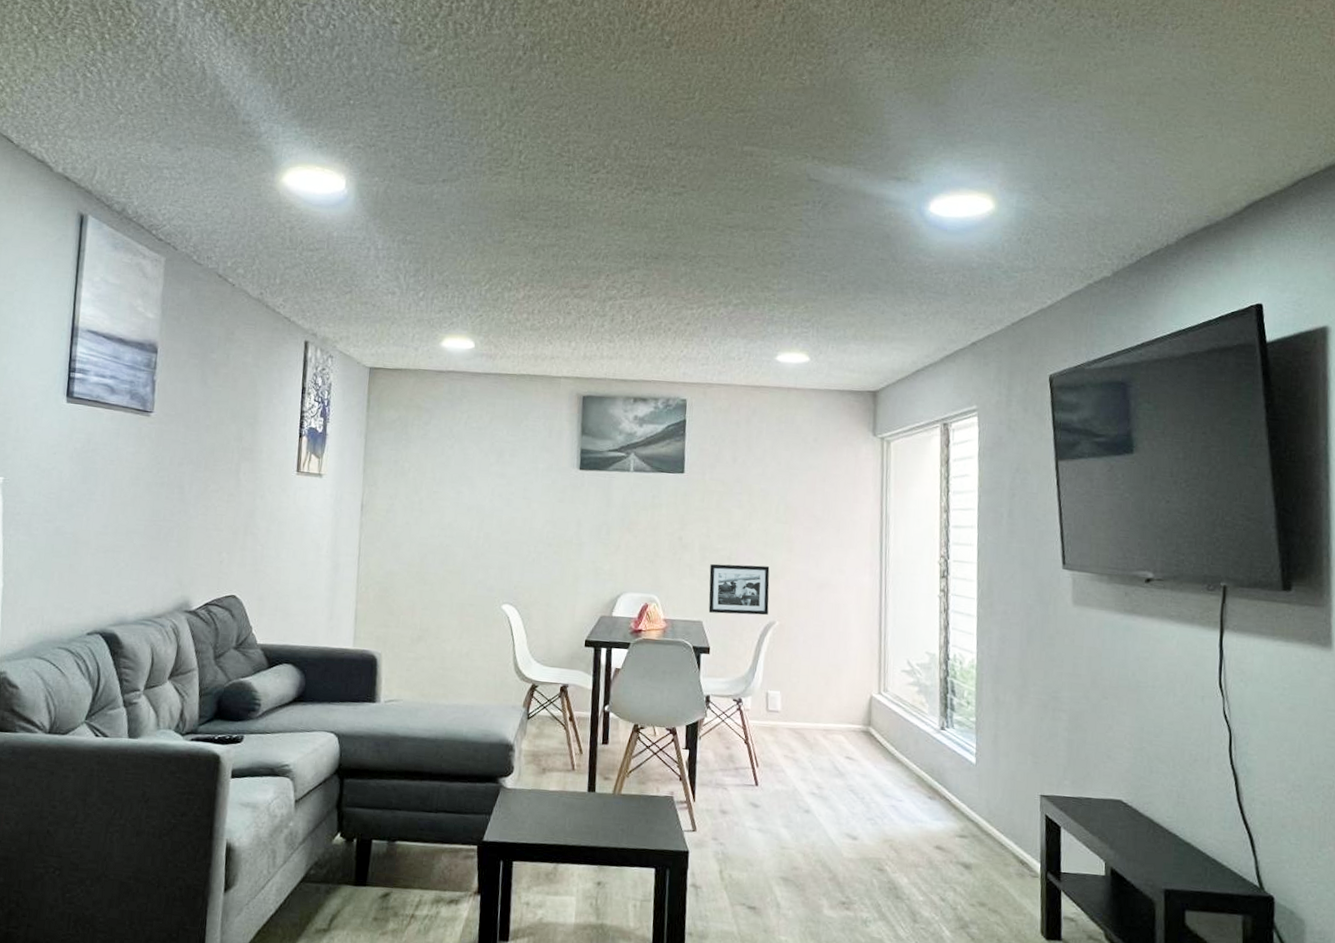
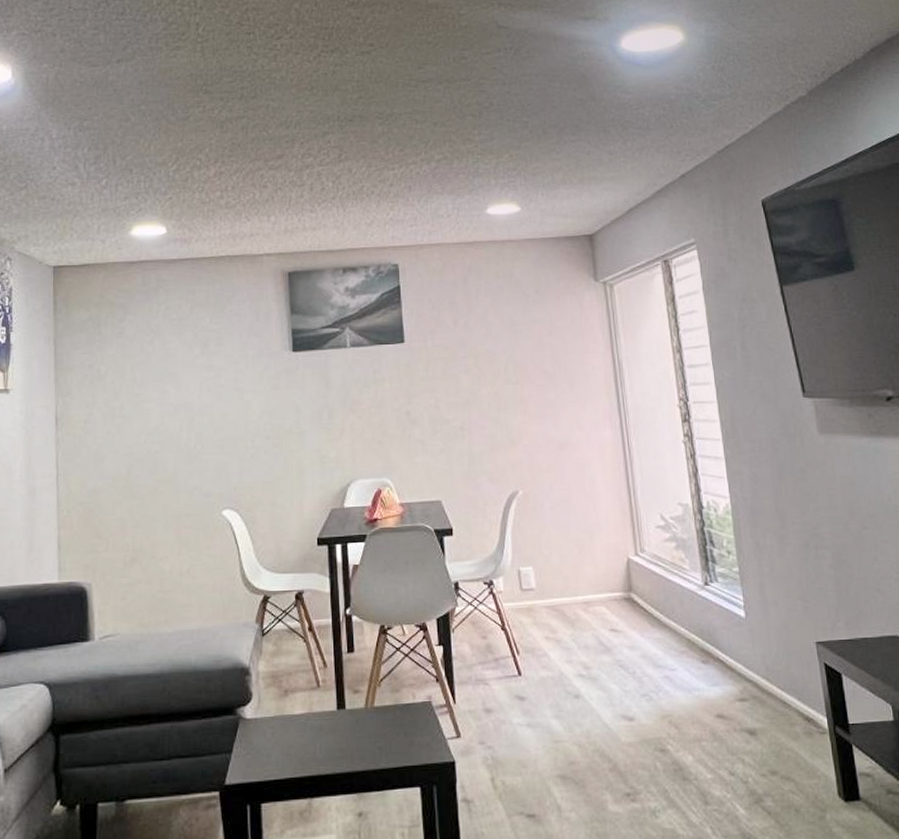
picture frame: present [708,563,770,616] -> none [443,432,510,490]

